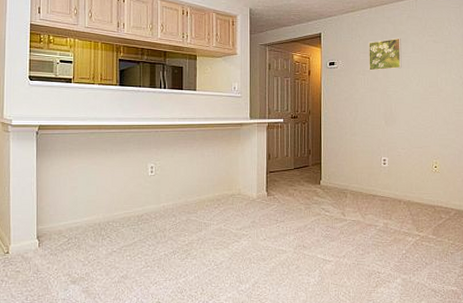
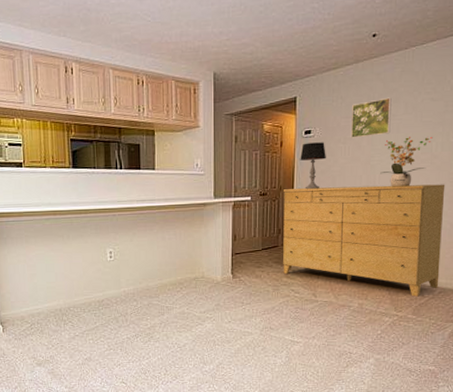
dresser: none [312,113,454,218] -> present [283,184,446,297]
table lamp: none [326,73,348,114] -> present [300,142,326,190]
potted plant: none [395,72,438,115] -> present [380,136,433,187]

